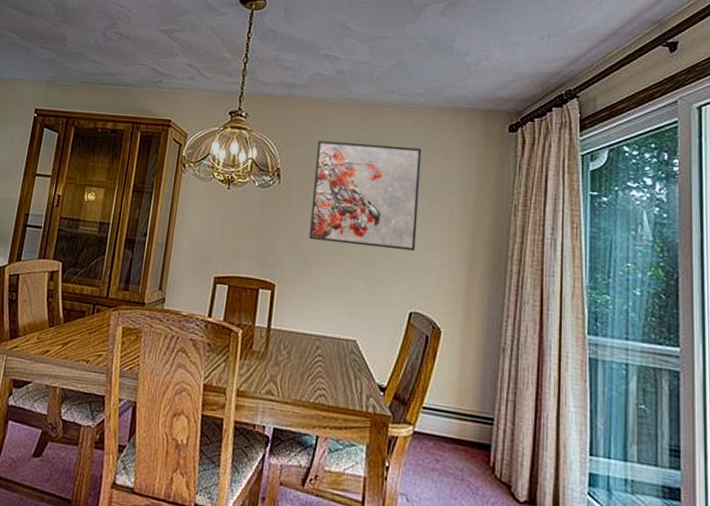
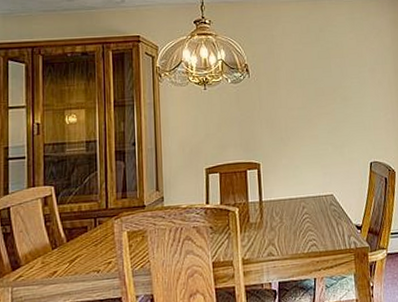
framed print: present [309,140,422,252] -> none [276,30,367,120]

